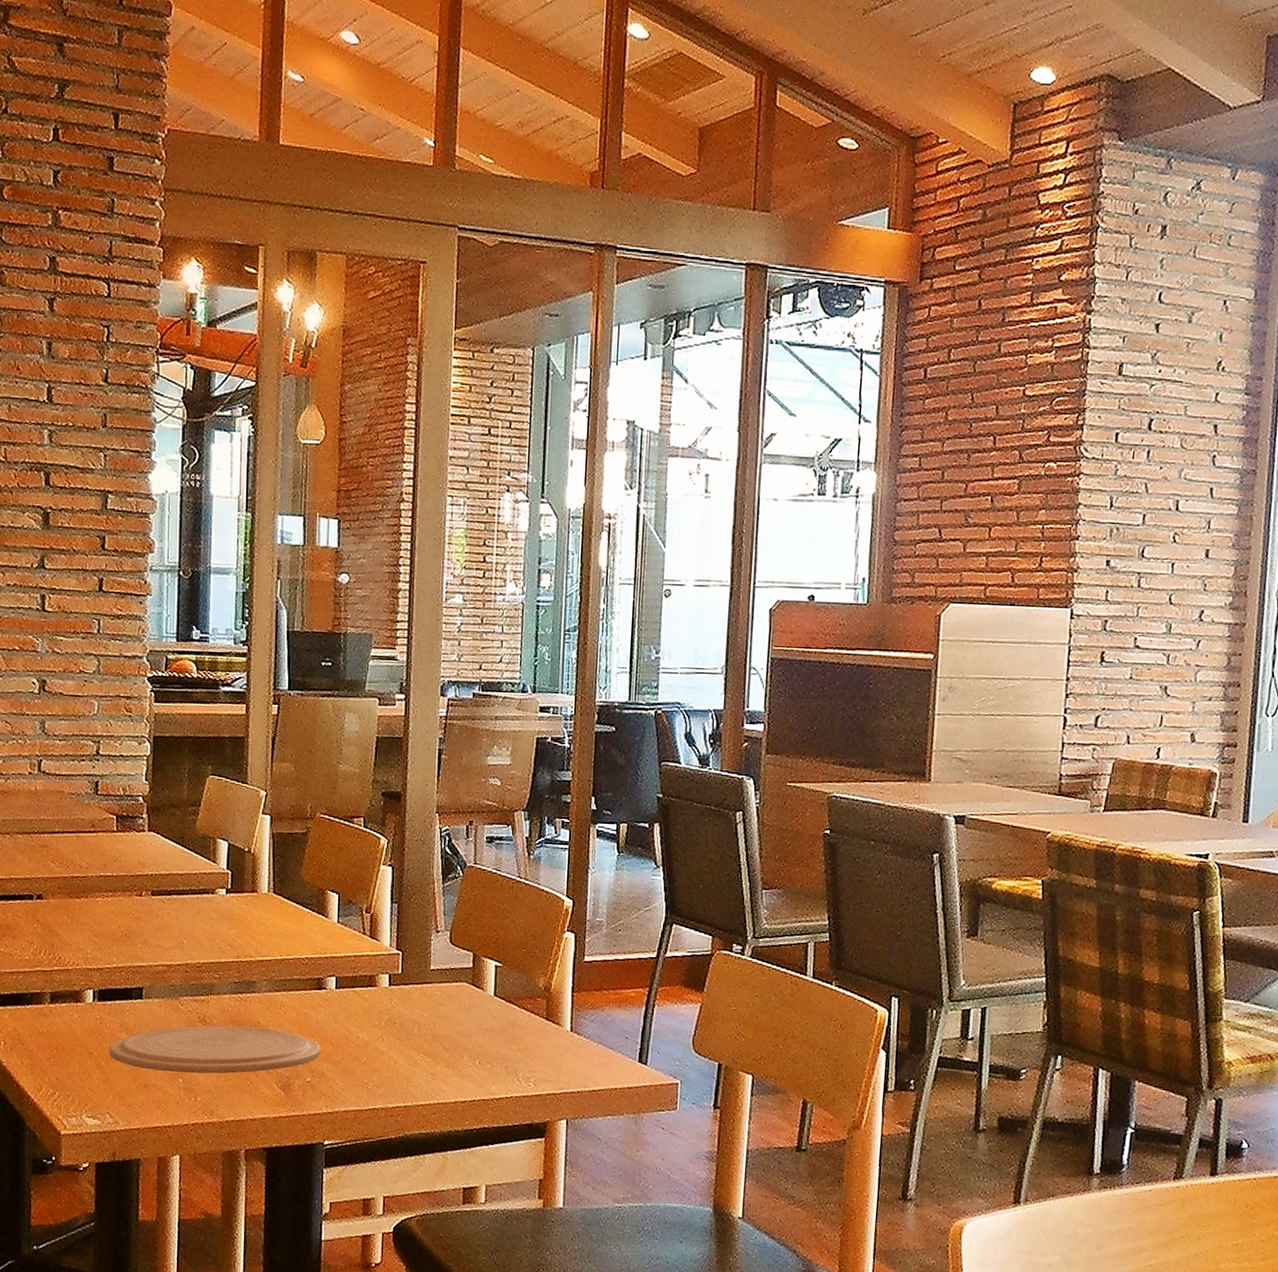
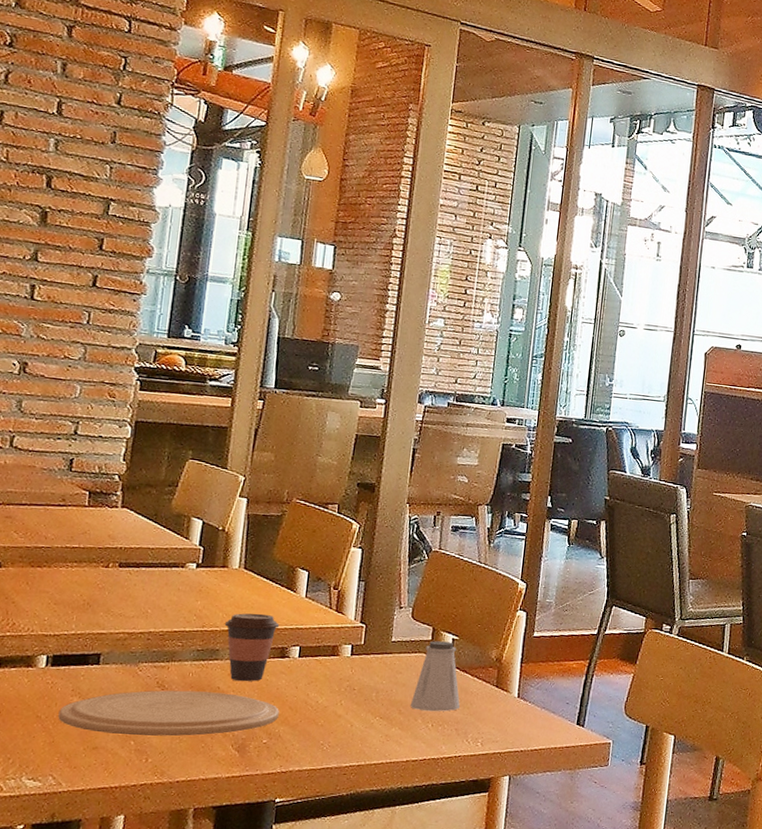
coffee cup: none [258,941,314,1016] -> present [224,613,280,682]
saltshaker: none [454,968,509,1048] -> present [410,641,461,712]

